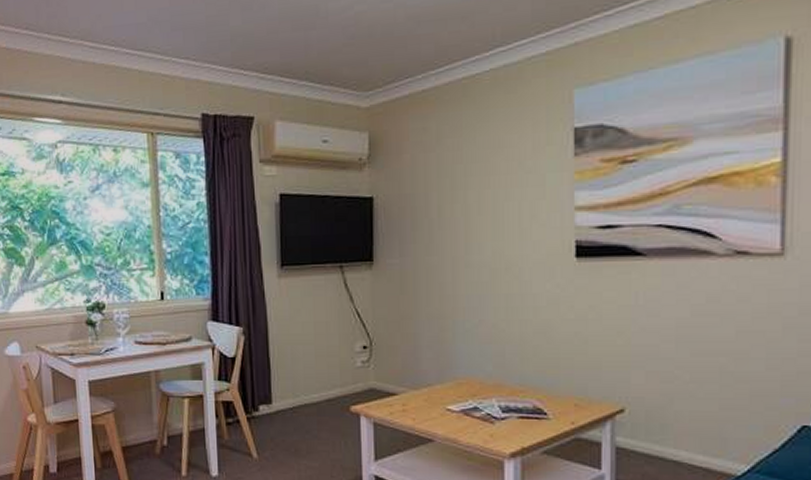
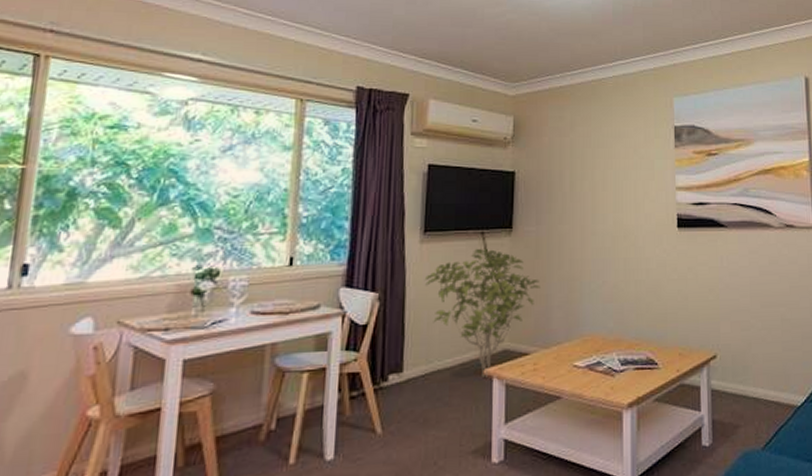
shrub: none [285,283,407,415] -> present [424,248,540,378]

